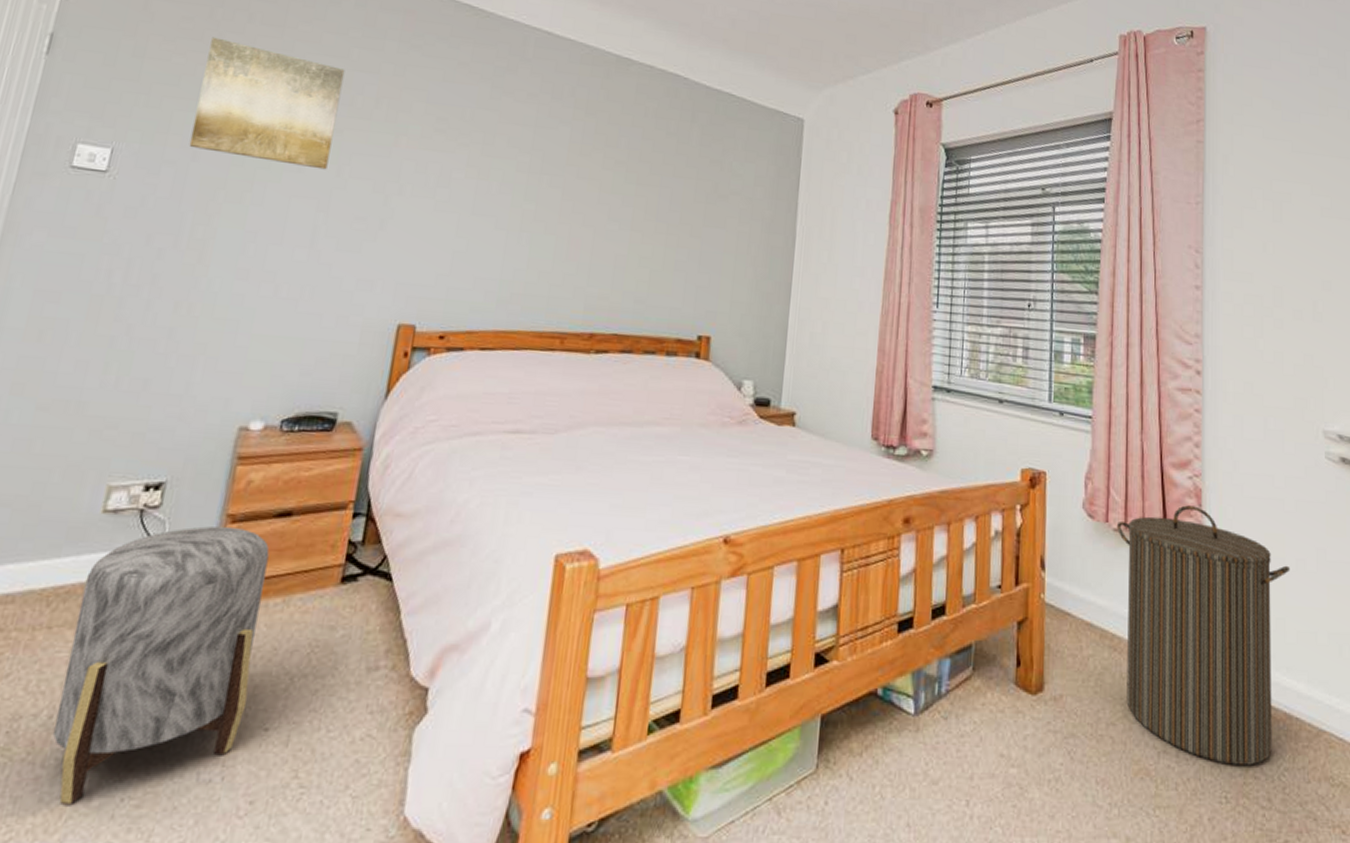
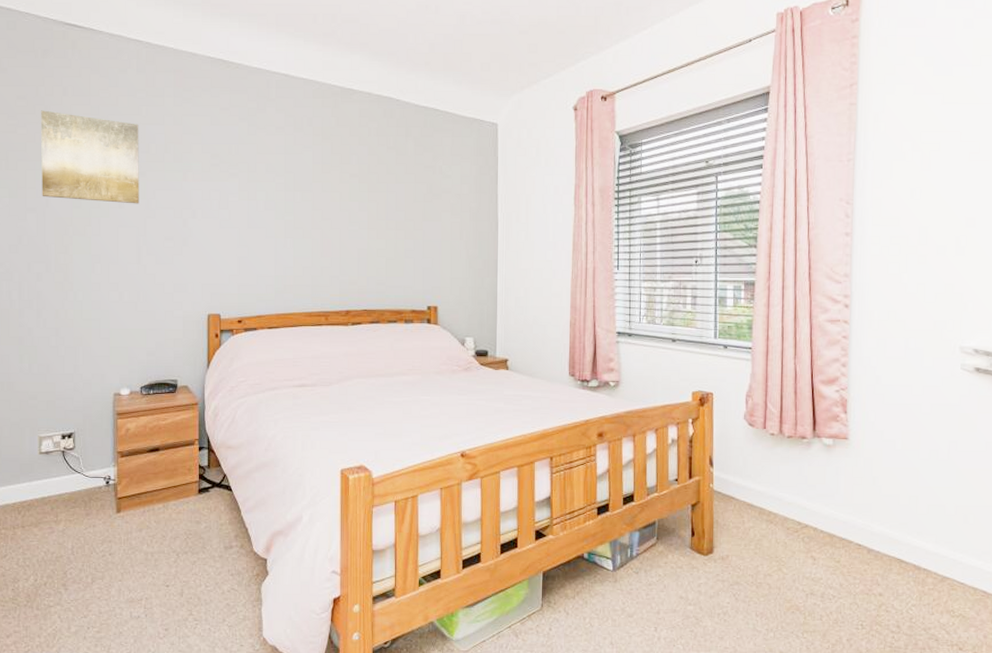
stool: present [52,526,270,804] -> none [38,460,153,631]
laundry hamper: present [1116,505,1291,765] -> none [773,413,924,603]

